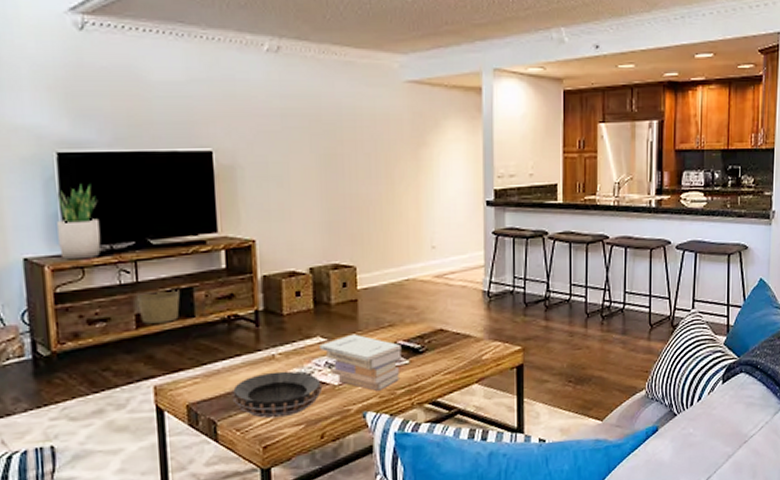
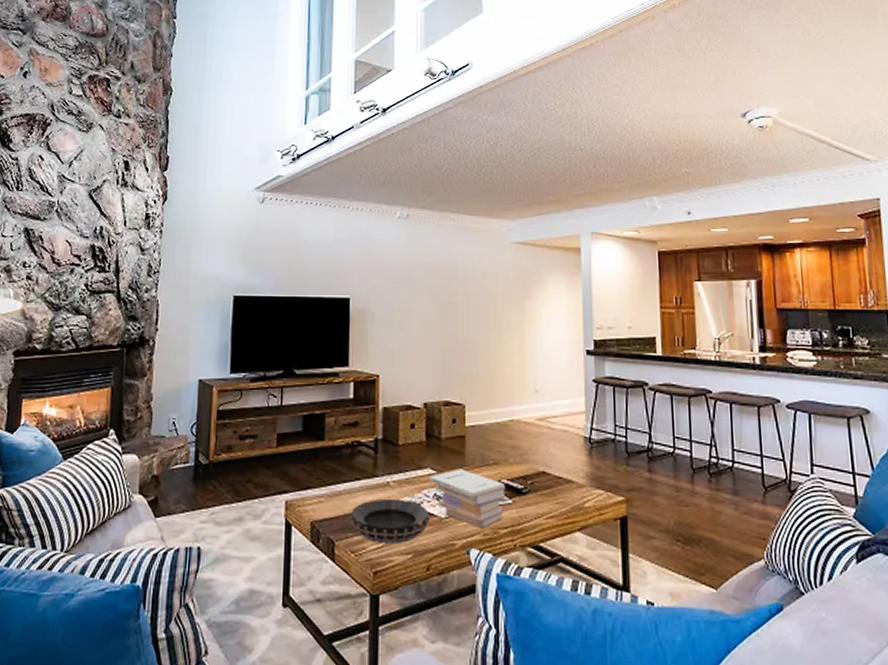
planter: present [57,183,101,259] -> none [226,321,259,382]
basket: present [137,286,181,324] -> none [280,412,315,443]

